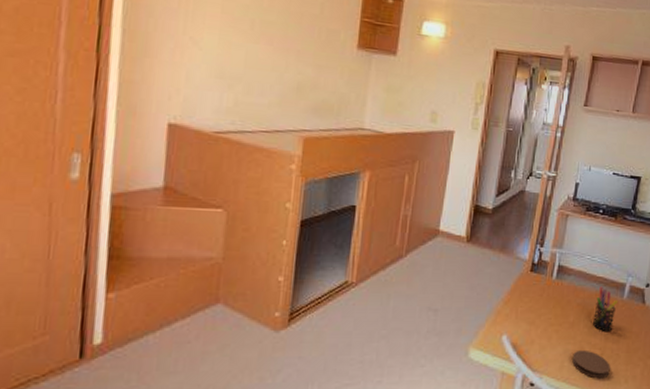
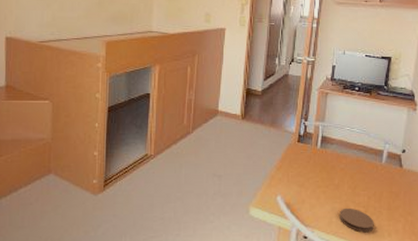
pen holder: present [593,286,618,331] -> none [356,153,377,192]

